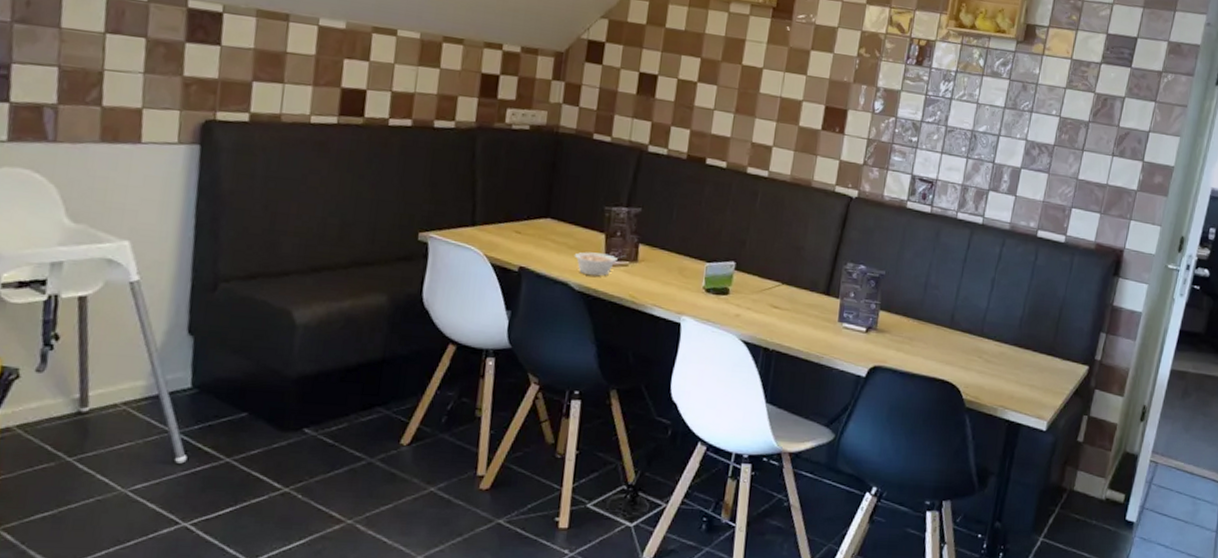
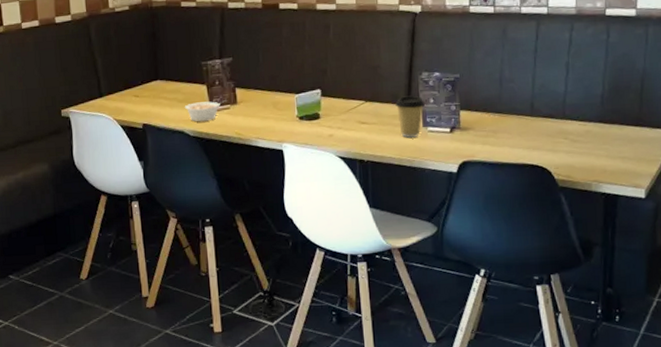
coffee cup: none [813,285,844,332] -> present [395,95,425,138]

